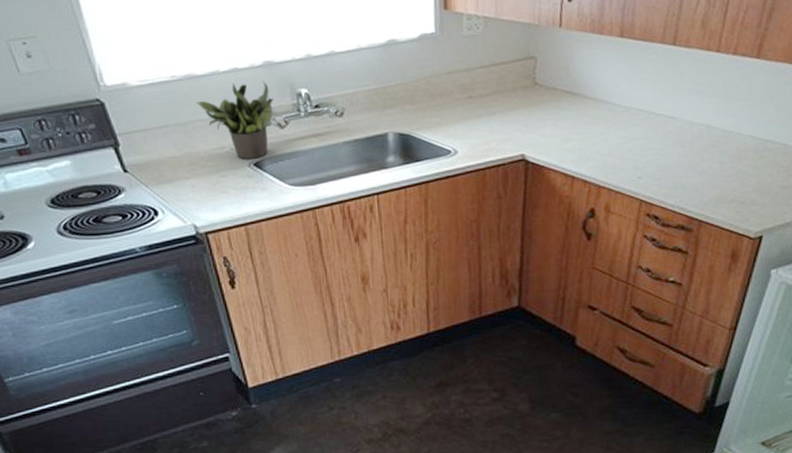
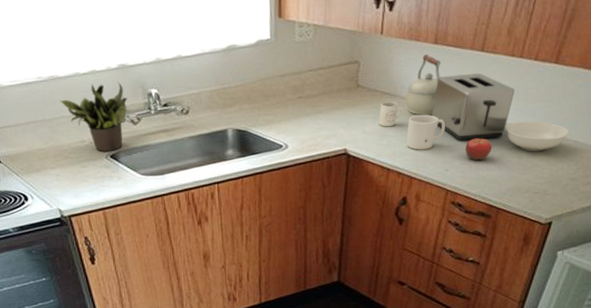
mug: none [560,101,588,130] -> present [378,102,404,127]
kettle: none [588,49,628,117] -> present [404,55,441,115]
mug: none [591,115,637,156] -> present [406,114,446,150]
toaster: none [620,68,713,144] -> present [432,72,515,140]
fruit: none [659,140,690,167] -> present [465,137,492,161]
bowl: none [705,121,776,157] -> present [507,121,568,152]

